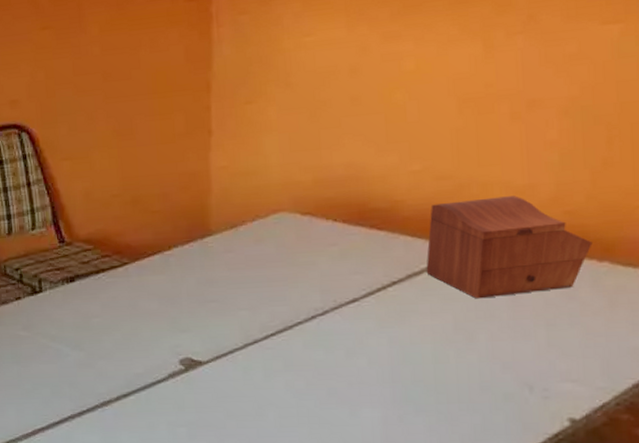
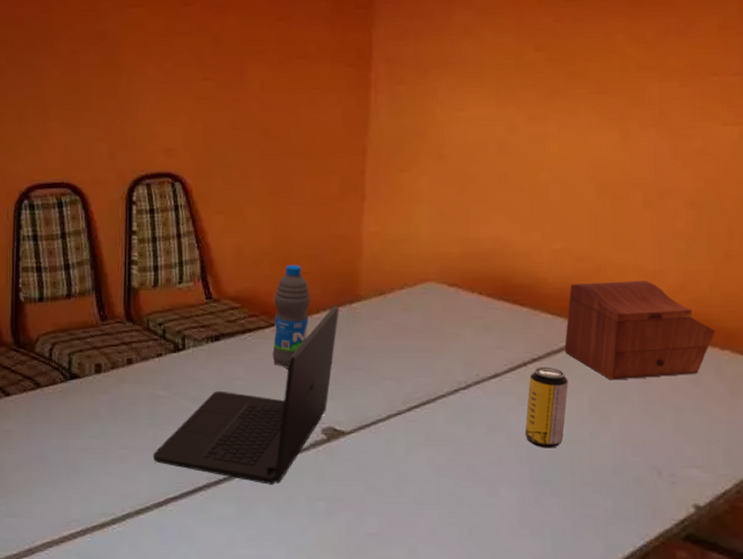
laptop: none [18,240,191,414] -> present [152,305,339,485]
water bottle: none [125,204,162,304] -> present [272,264,311,368]
beverage can: none [386,288,431,369] -> present [525,366,568,448]

